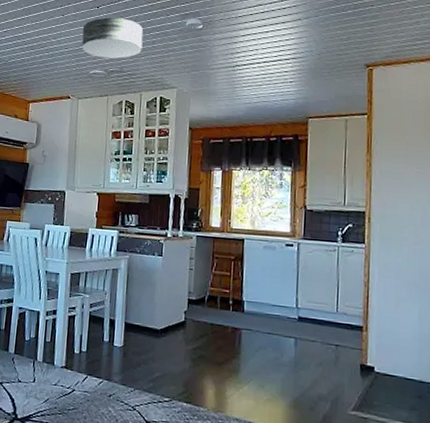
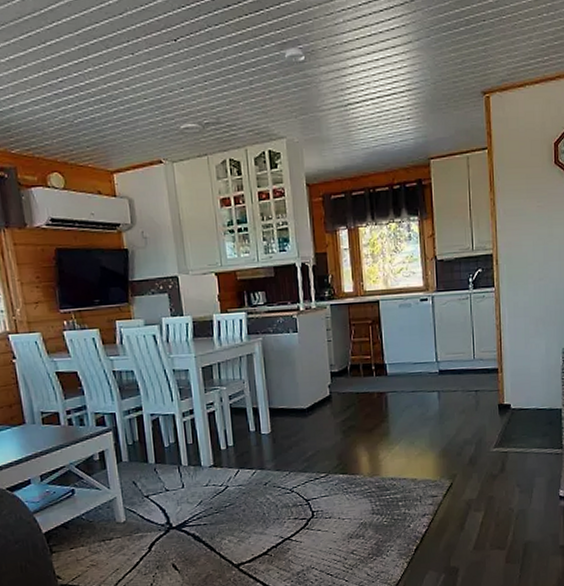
ceiling light: present [82,17,144,59] -> none [160,53,239,107]

